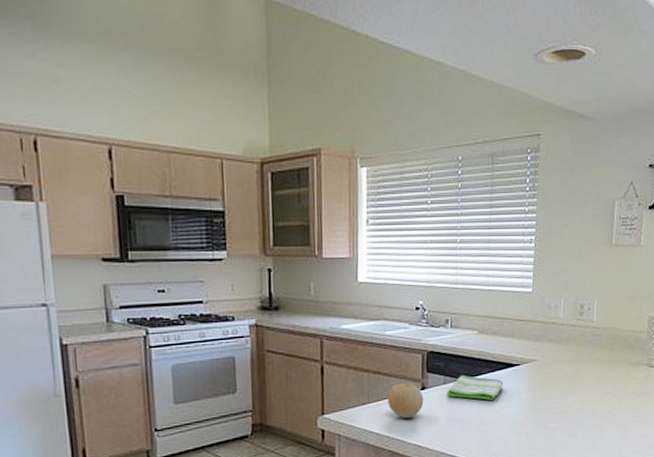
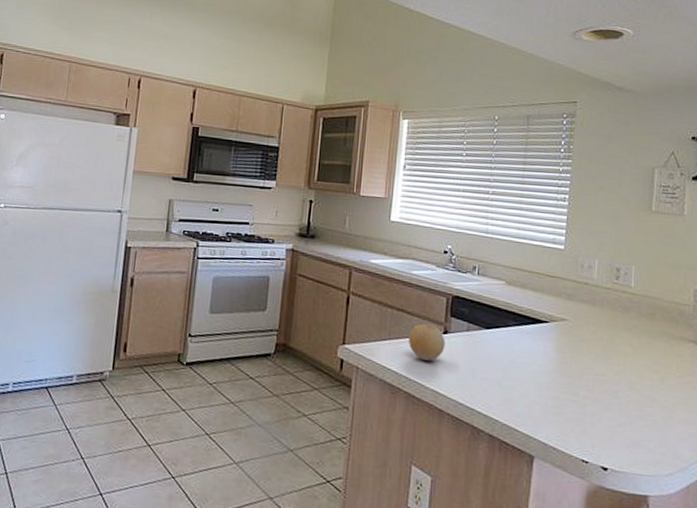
dish towel: present [447,374,504,400] -> none [469,323,531,355]

